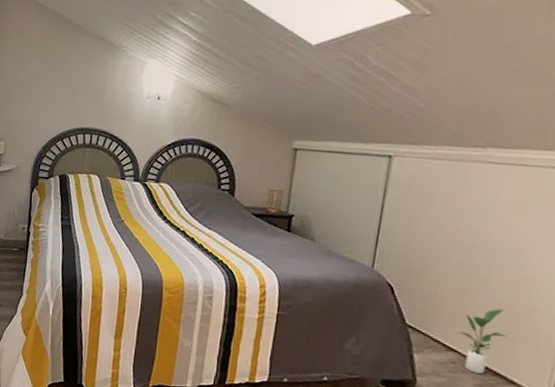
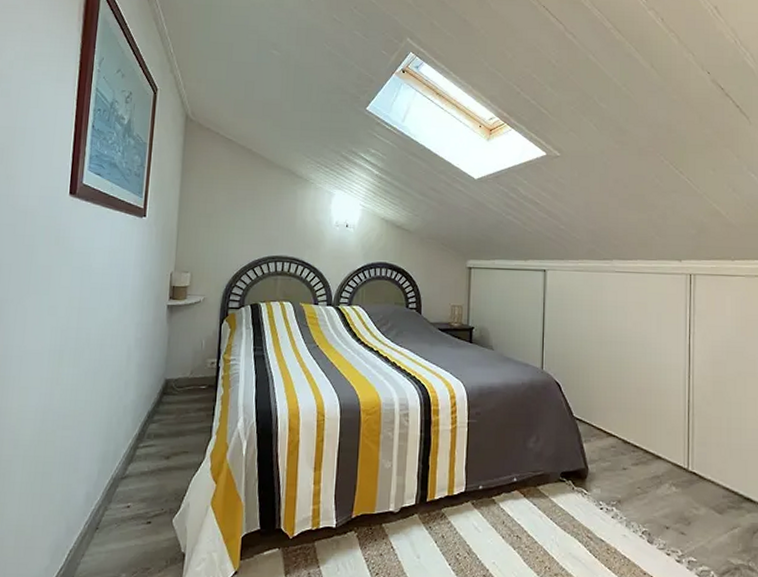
potted plant: present [458,309,507,375] -> none [614,394,649,454]

